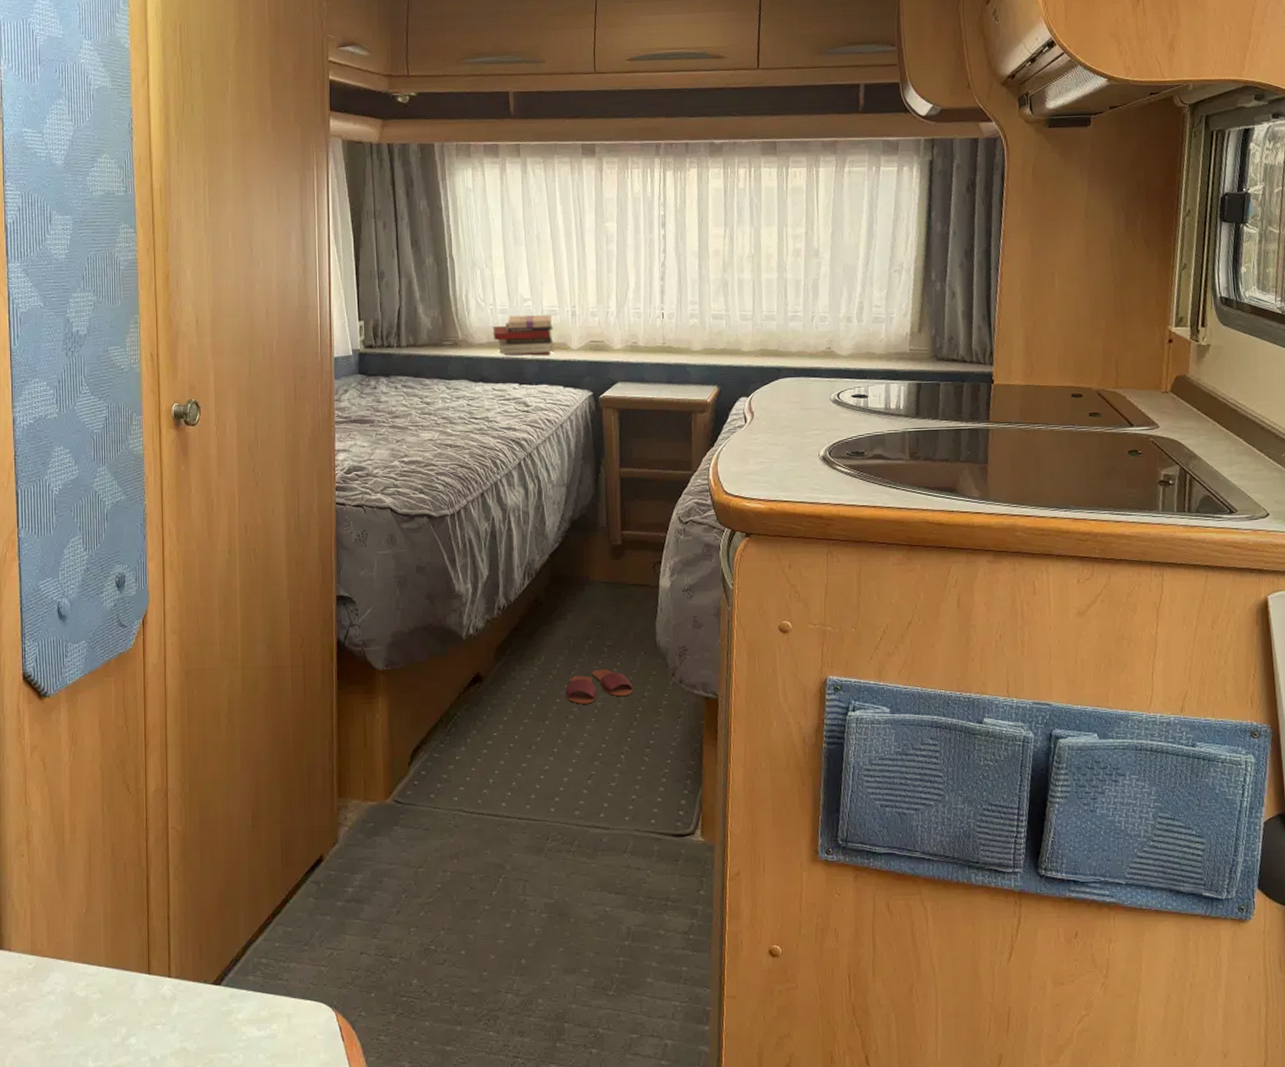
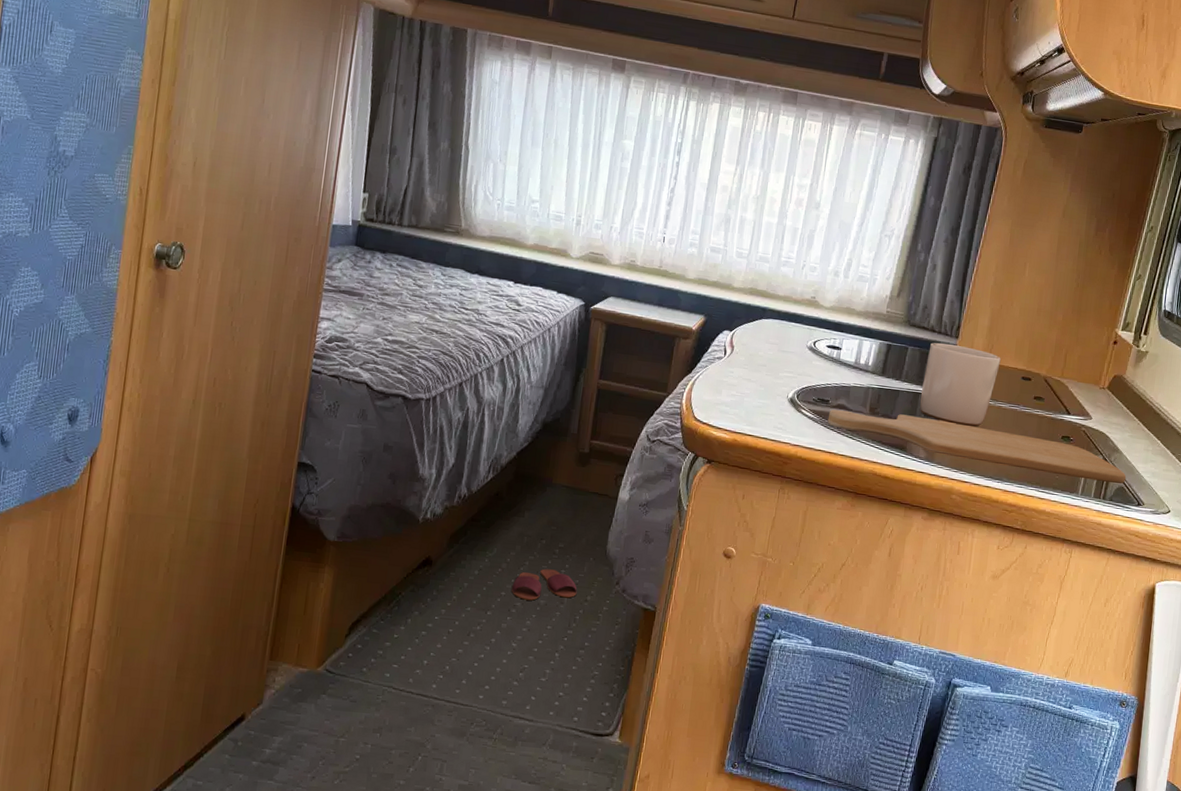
books: present [492,314,555,355] -> none [496,213,557,259]
chopping board: none [866,454,1211,494] -> present [827,409,1127,484]
mug: none [962,372,1045,456] -> present [919,342,1001,427]

